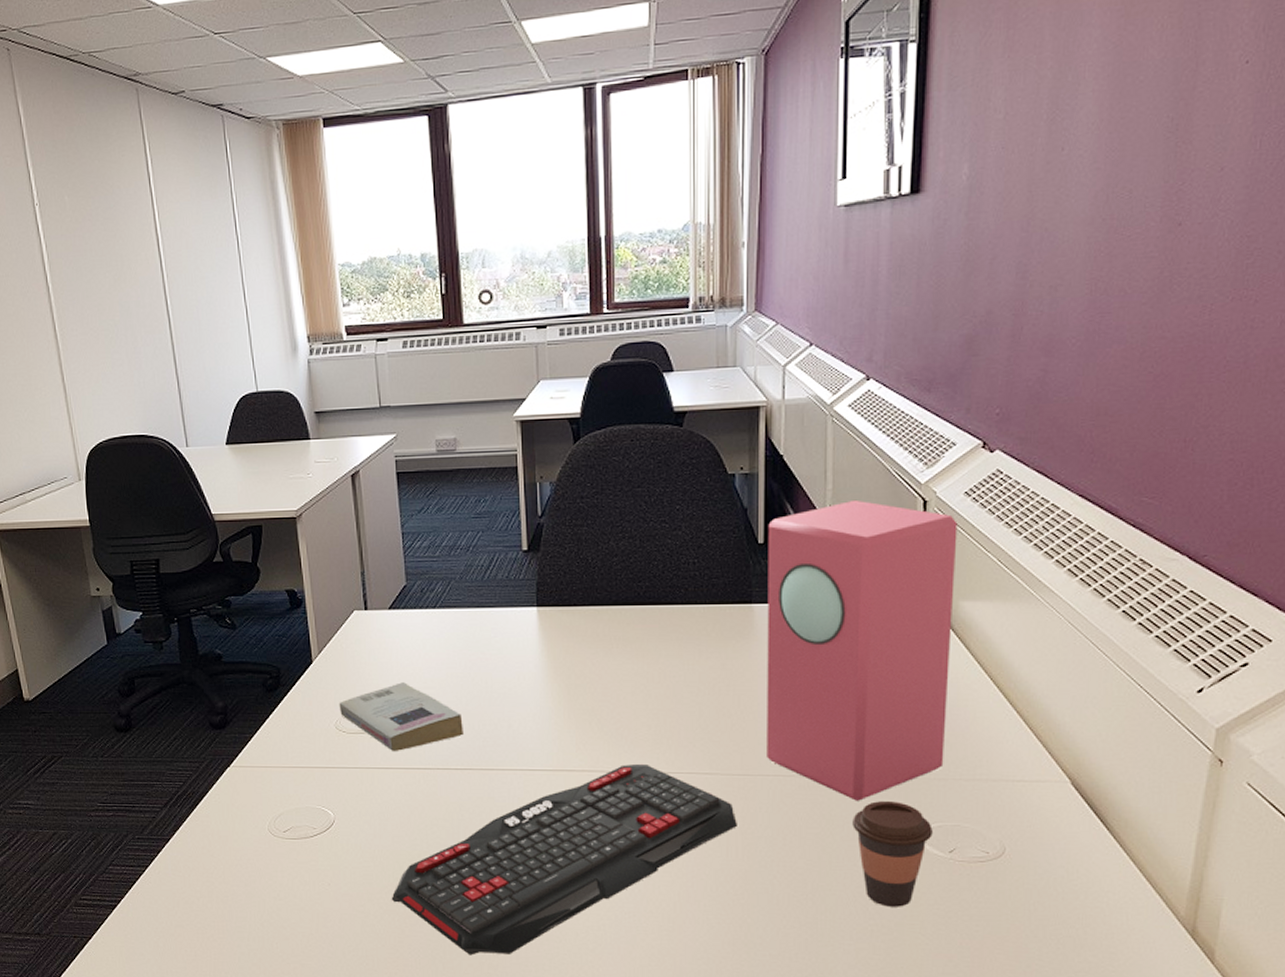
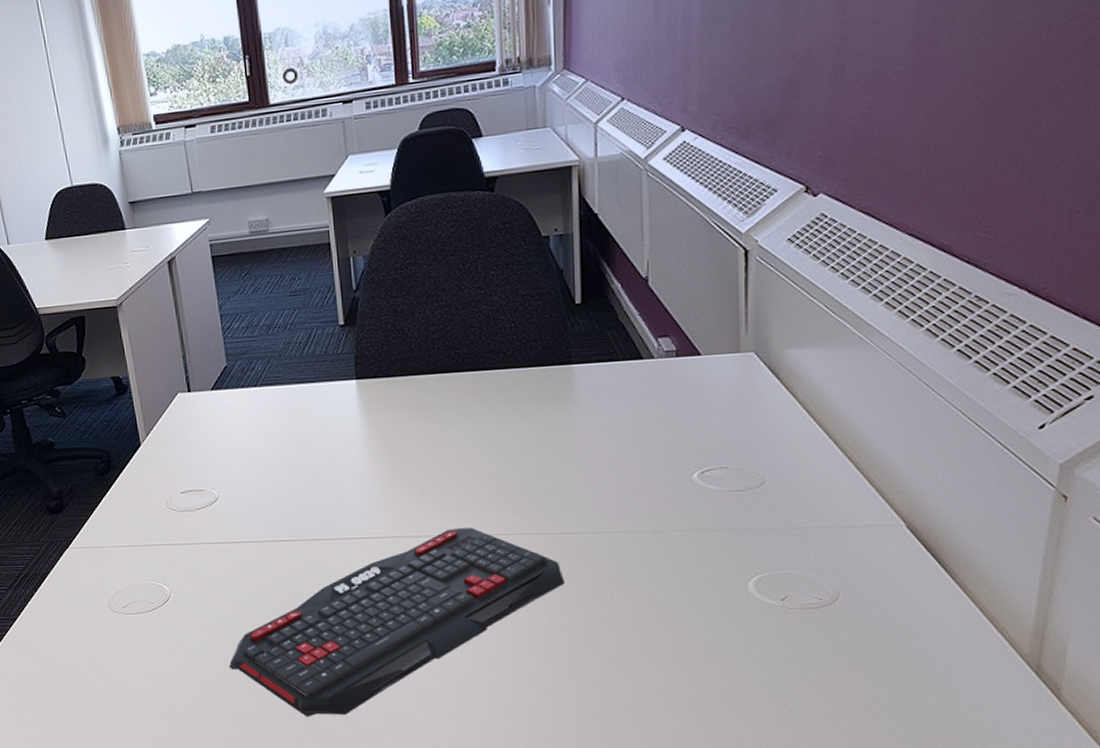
book: present [339,682,463,751] -> none [168,460,290,526]
speaker: present [767,499,958,801] -> none [585,253,781,554]
coffee cup: present [852,801,933,907] -> none [681,552,763,656]

